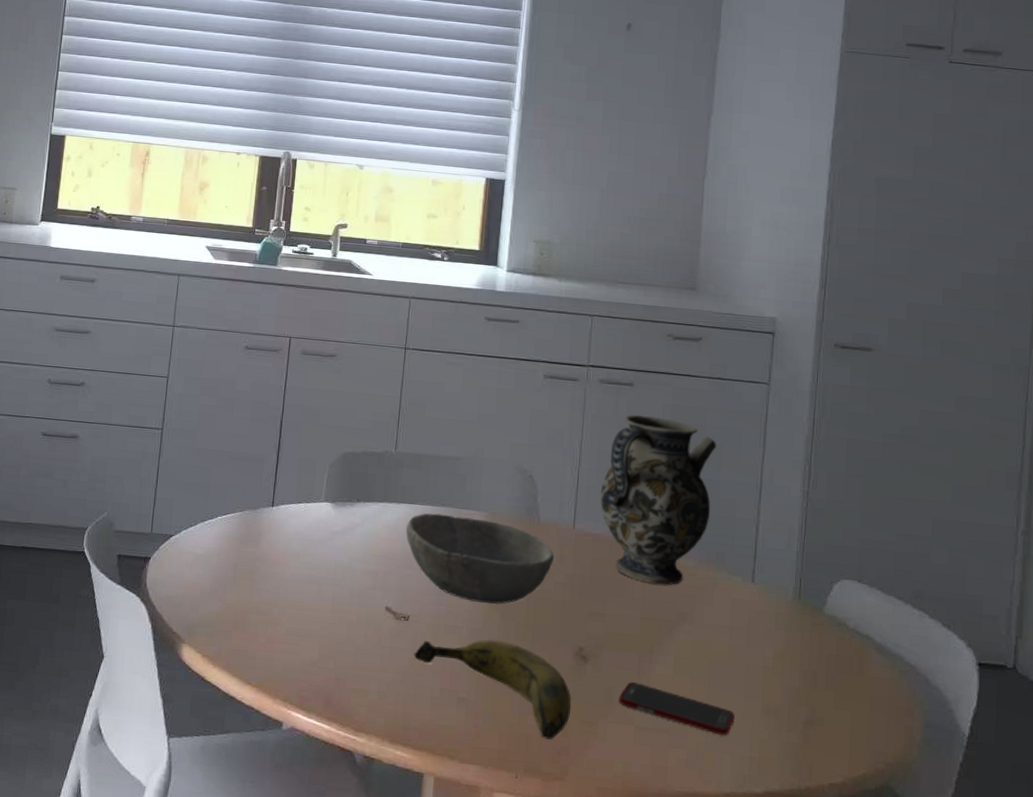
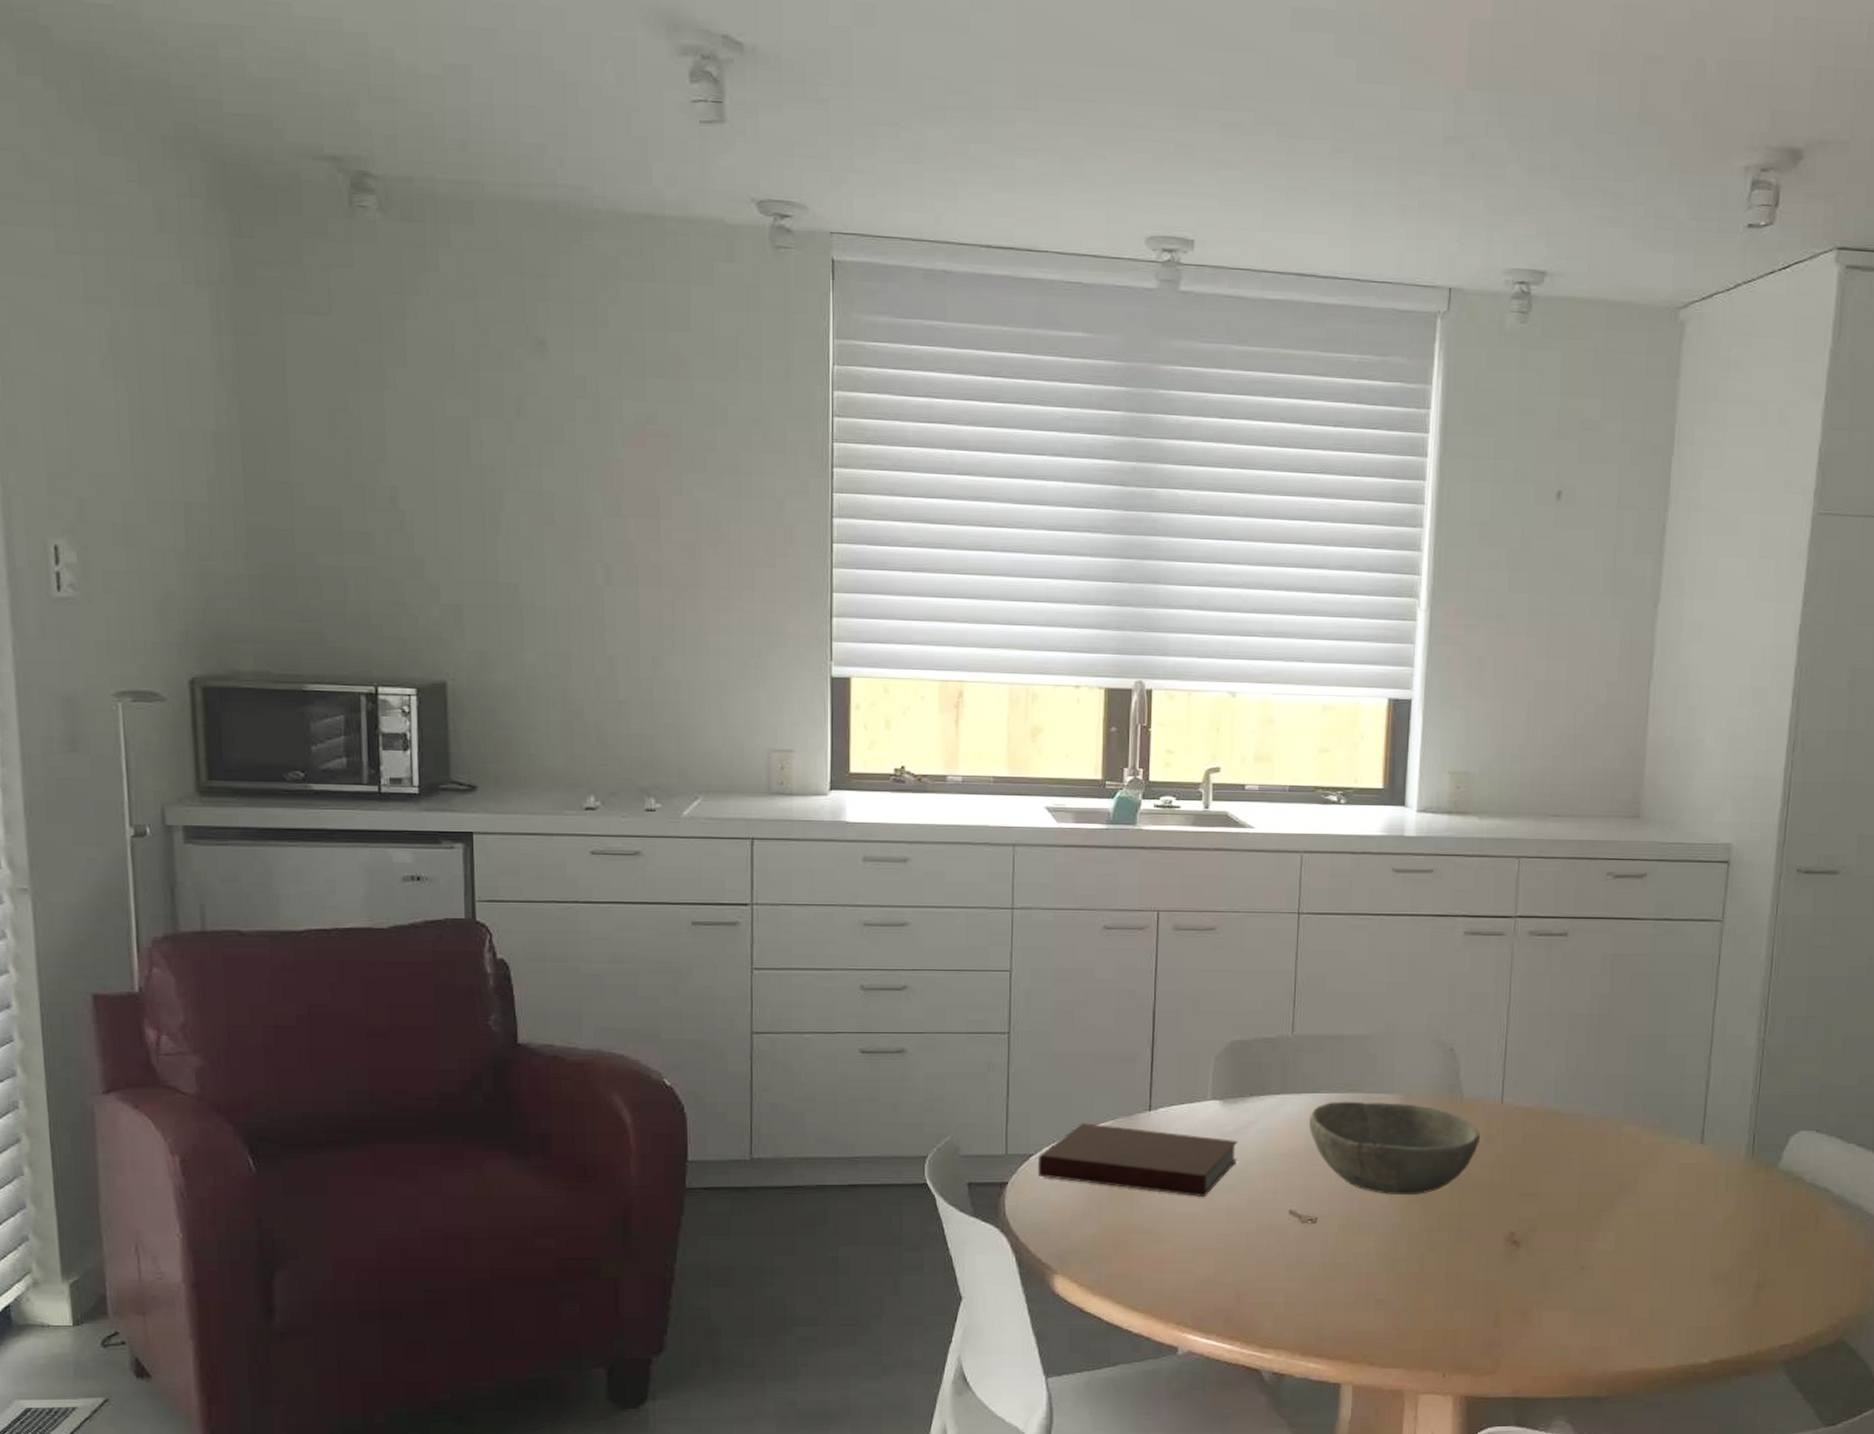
notebook: none [175,512,345,588] -> present [1037,1123,1238,1198]
banana: present [414,639,571,740] -> none [1324,1234,1502,1333]
ewer: present [600,414,717,585] -> none [1531,968,1663,1156]
cell phone: present [619,682,735,735] -> none [1555,1263,1681,1308]

